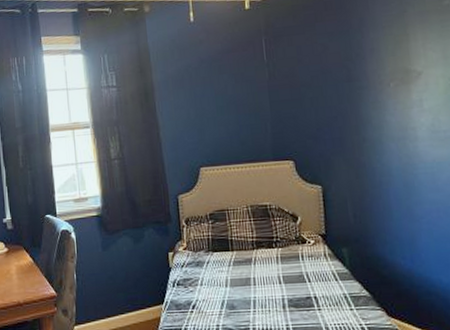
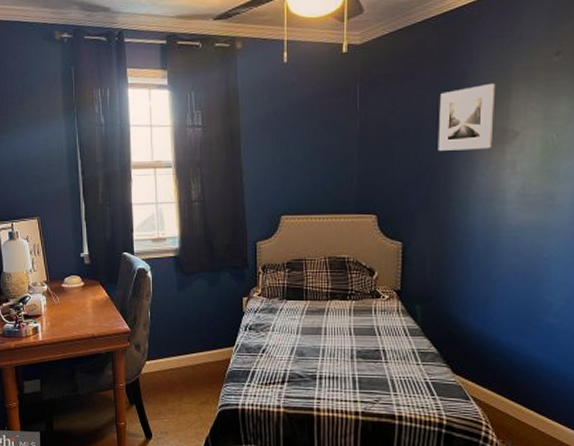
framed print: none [342,29,398,95] -> present [438,84,496,151]

